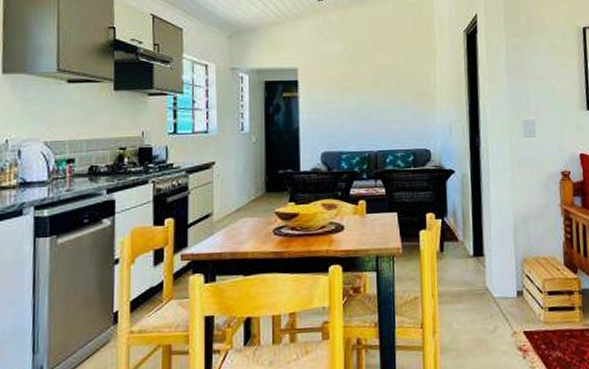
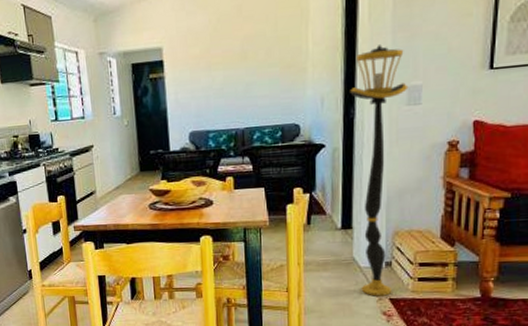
floor lamp: none [474,83,526,330] -> present [350,45,409,296]

